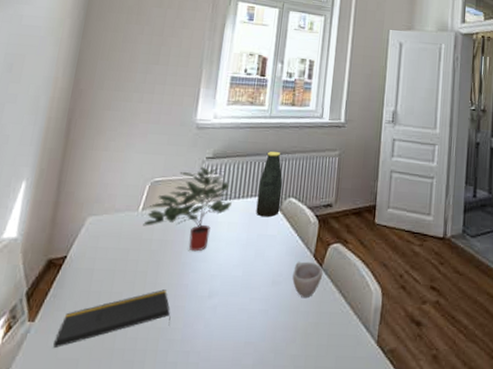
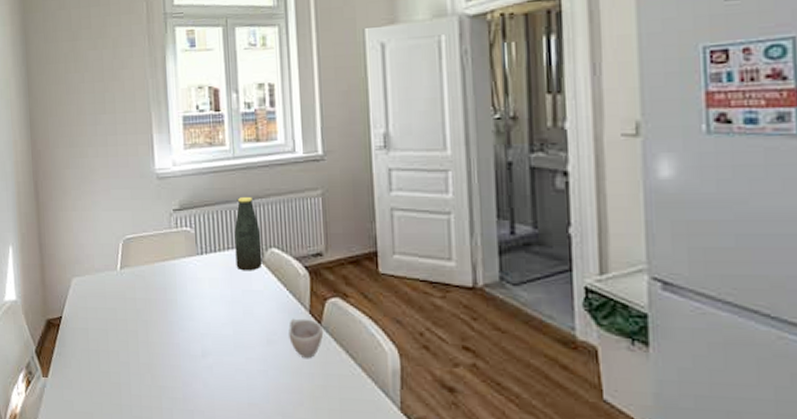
notepad: present [53,289,171,349] -> none [68,348,169,403]
potted plant: present [143,167,232,252] -> none [124,220,209,310]

